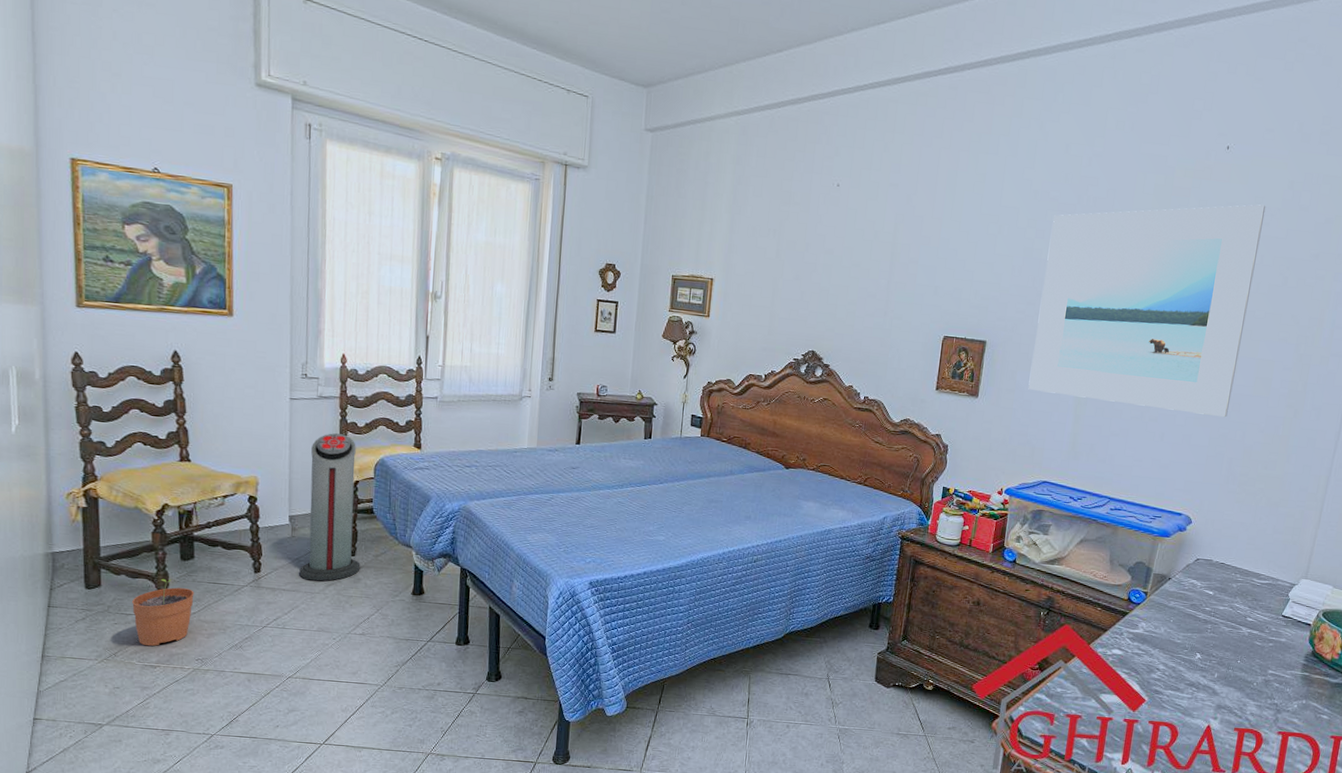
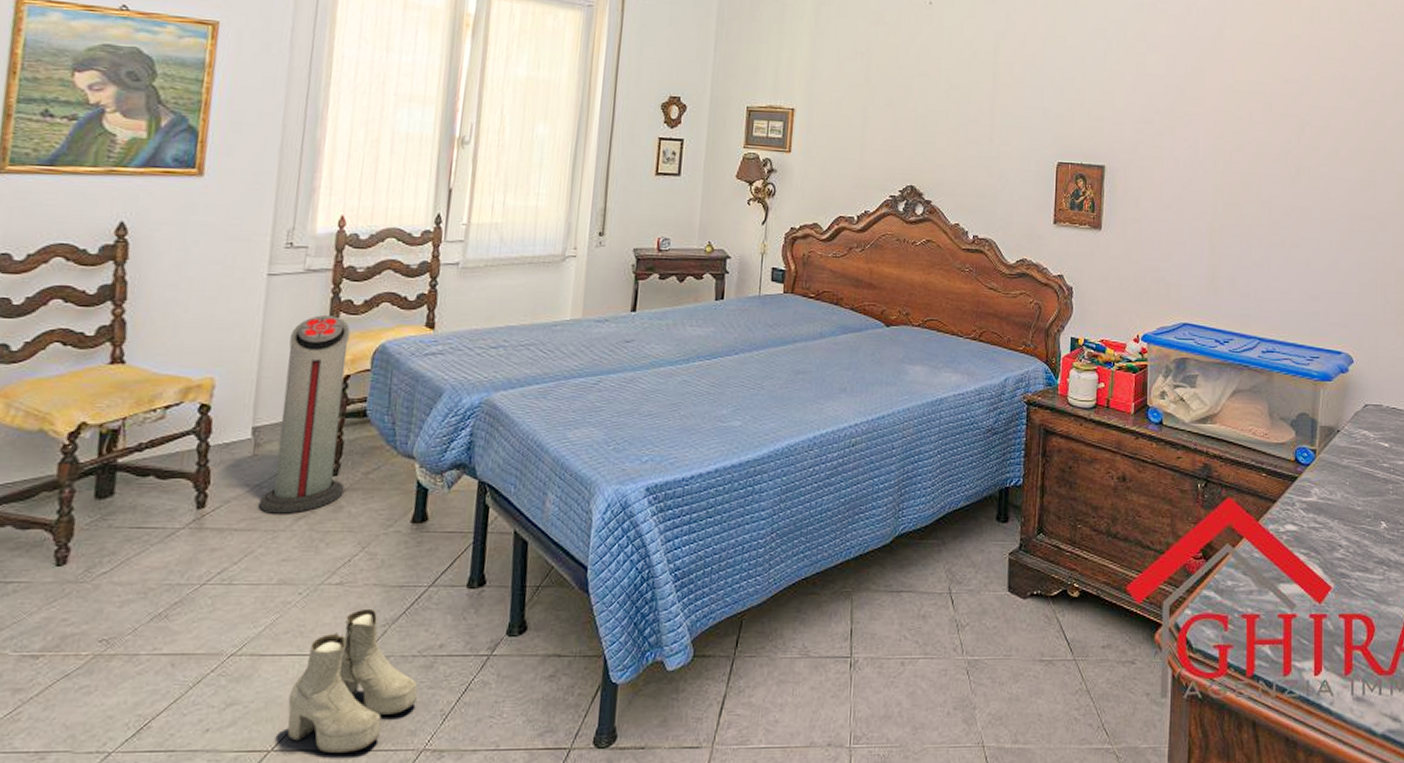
plant pot: present [132,578,194,646] -> none [15,526,109,627]
boots: none [332,653,424,751] -> present [287,608,418,754]
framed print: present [1028,204,1266,418] -> none [1156,10,1380,239]

